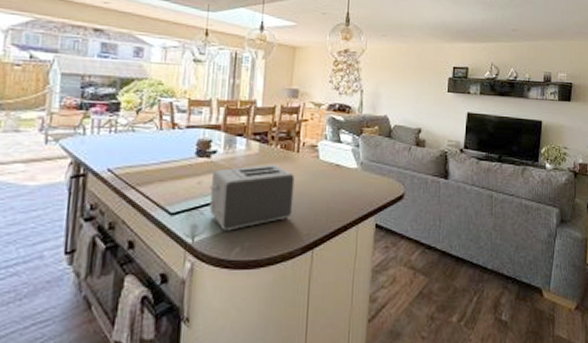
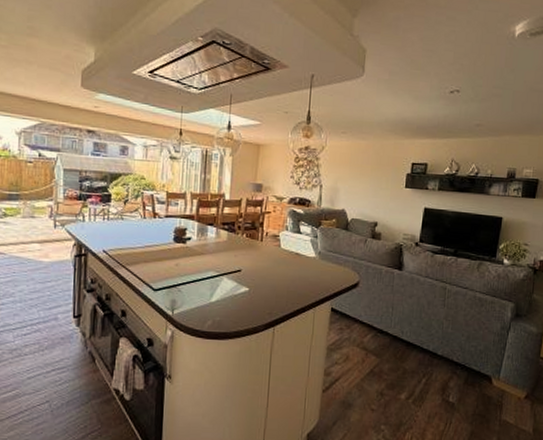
toaster: present [210,164,295,231] -> none [186,251,259,307]

